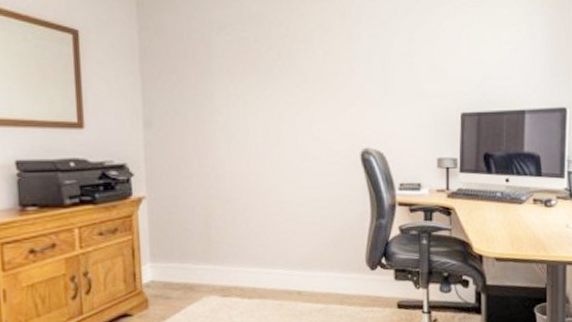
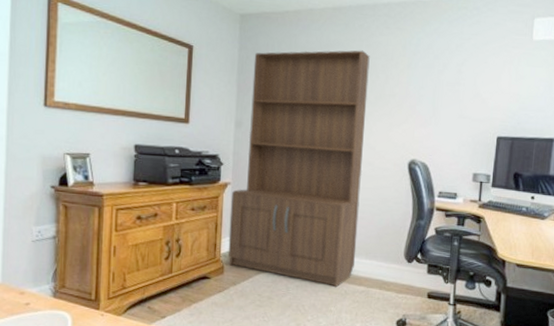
bookshelf: none [149,22,309,309] -> present [228,50,370,288]

